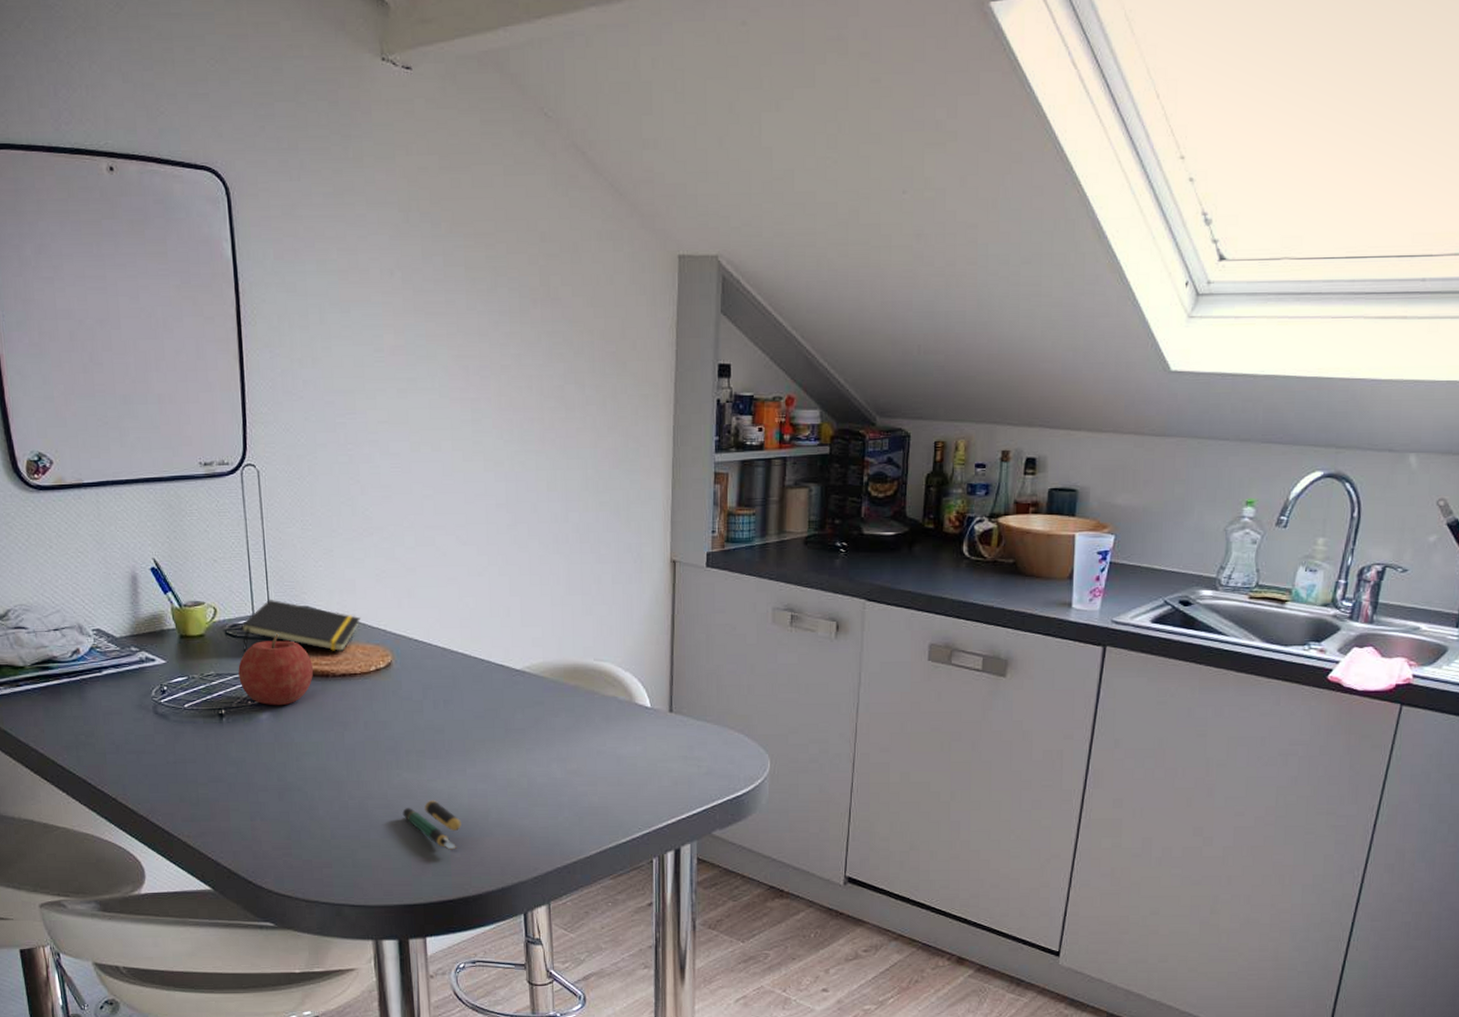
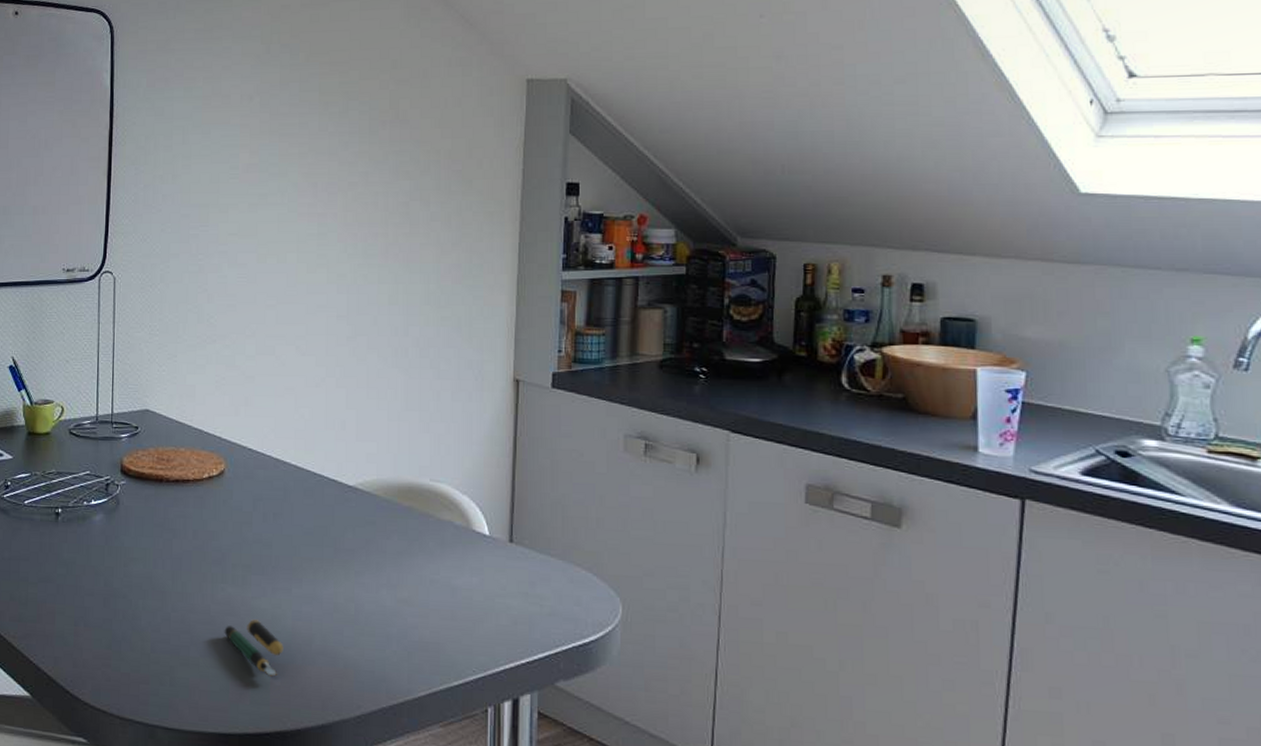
fruit: present [238,633,313,706] -> none [77,435,148,509]
notepad: present [240,600,360,653] -> none [84,402,197,457]

